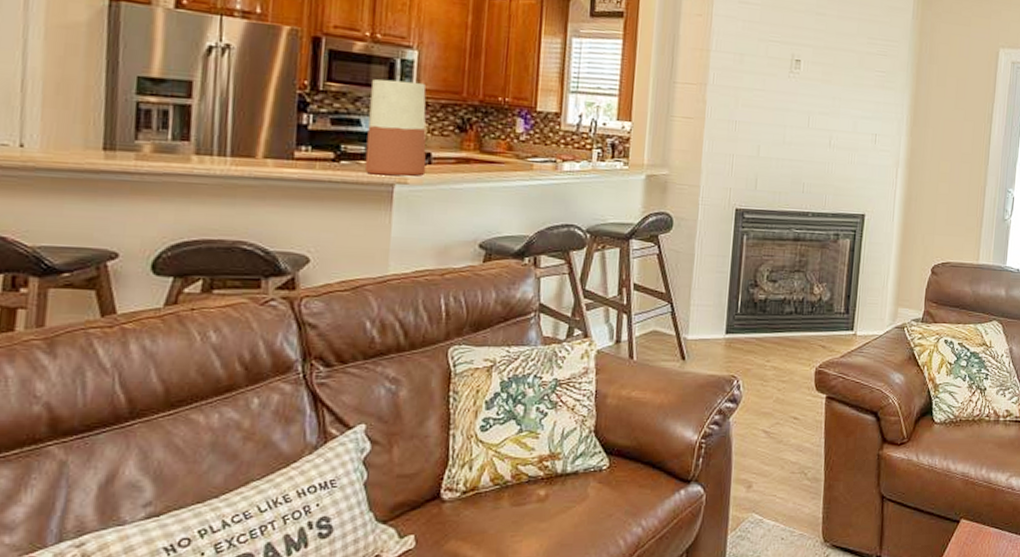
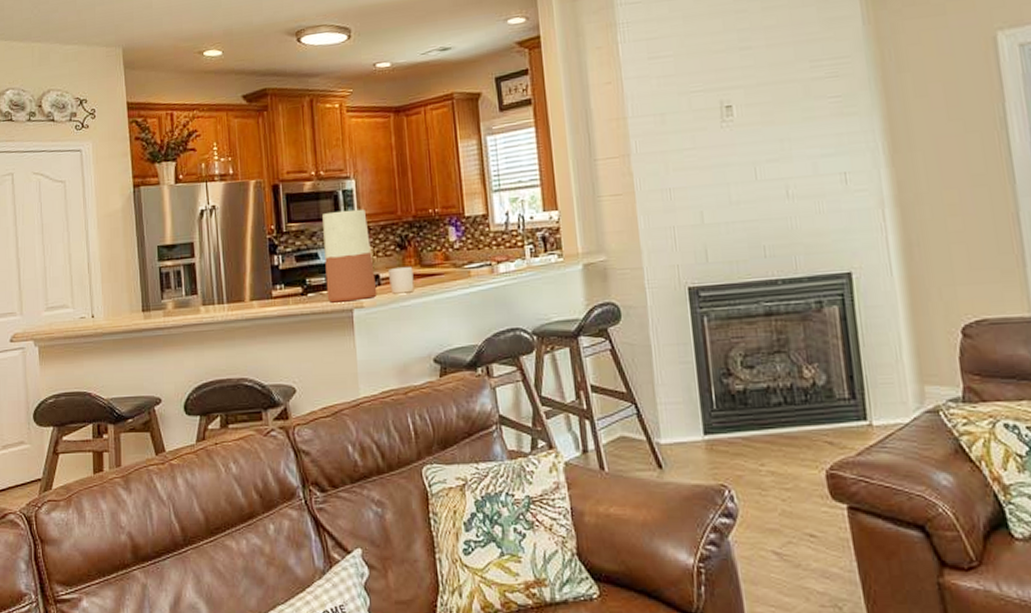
mug: none [441,149,471,177] -> present [387,265,414,294]

